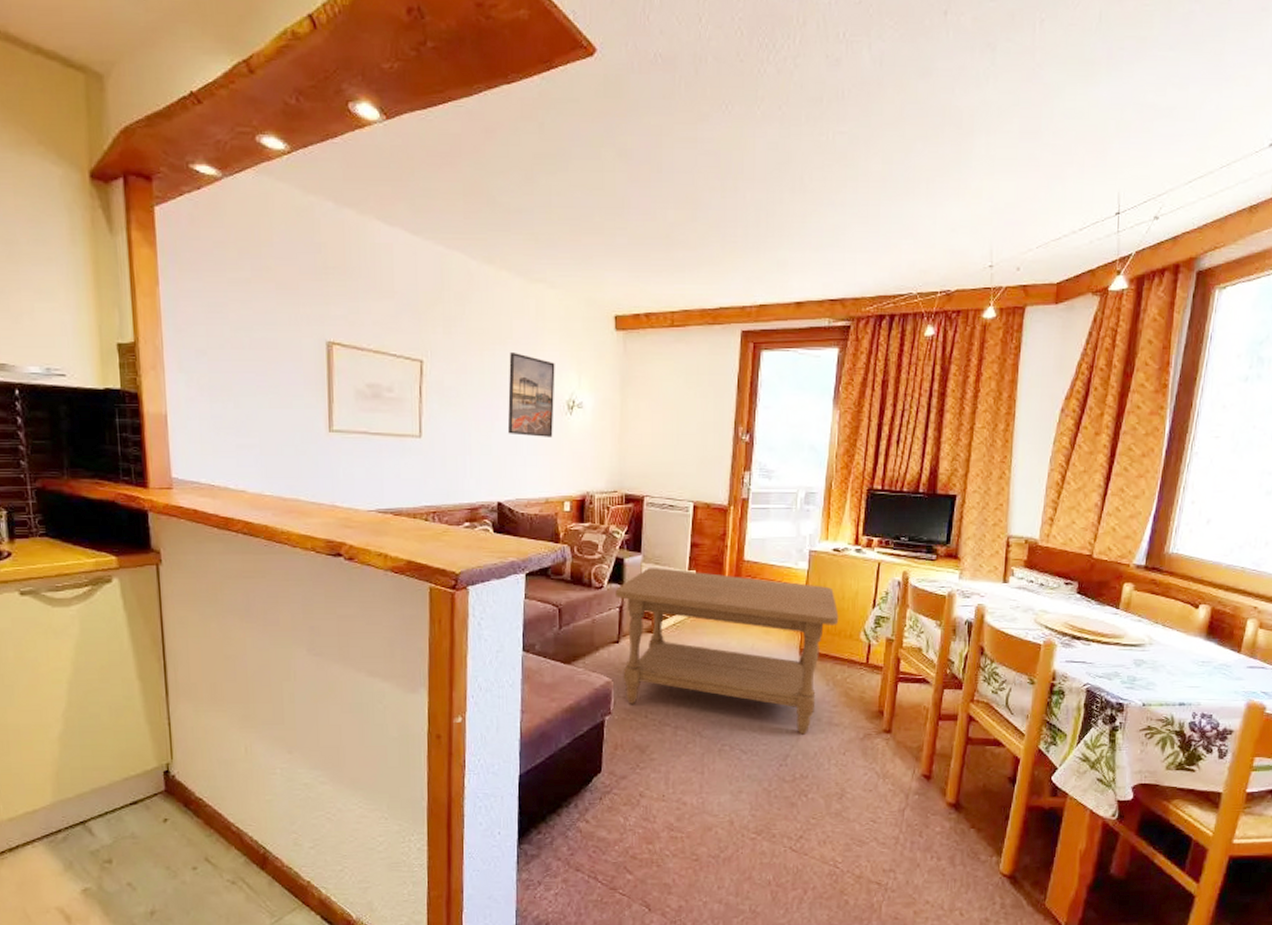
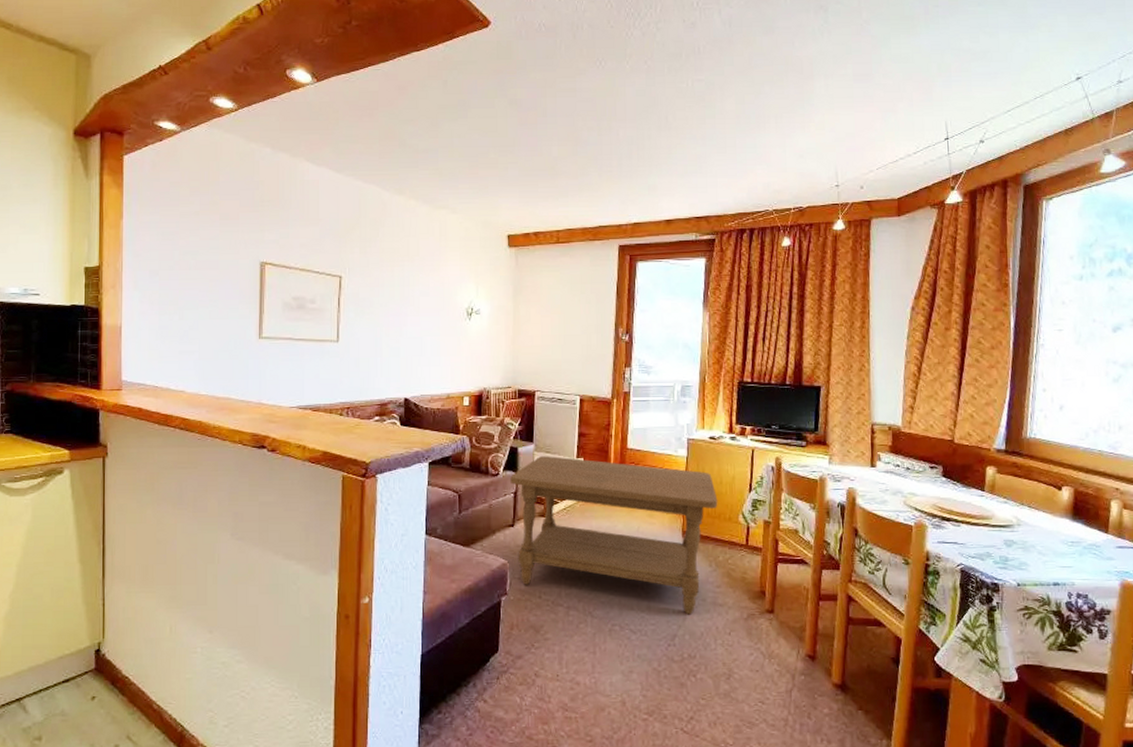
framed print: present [507,351,555,437] -> none [414,267,456,340]

